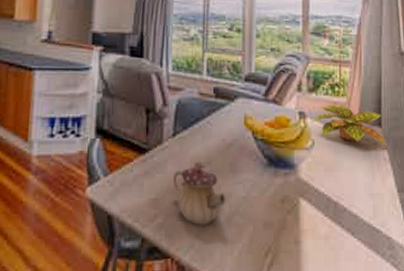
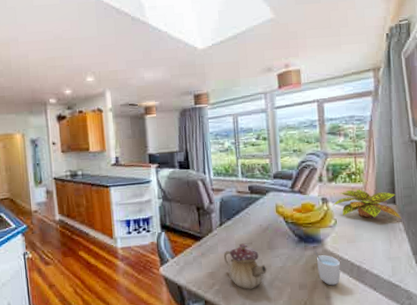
cup: none [286,178,314,226] -> present [314,250,341,286]

